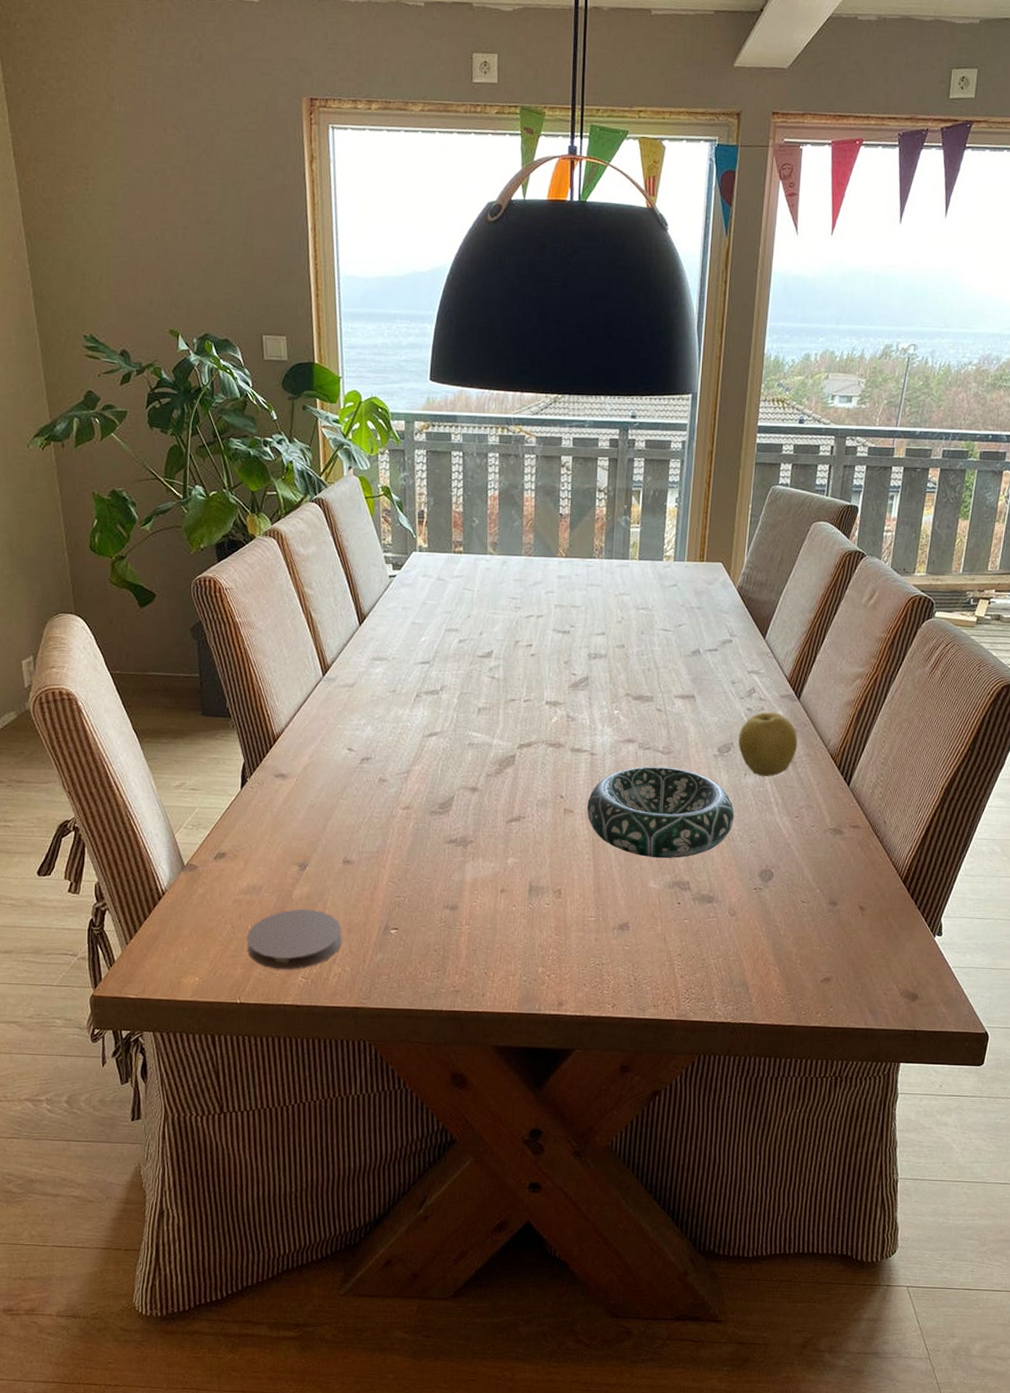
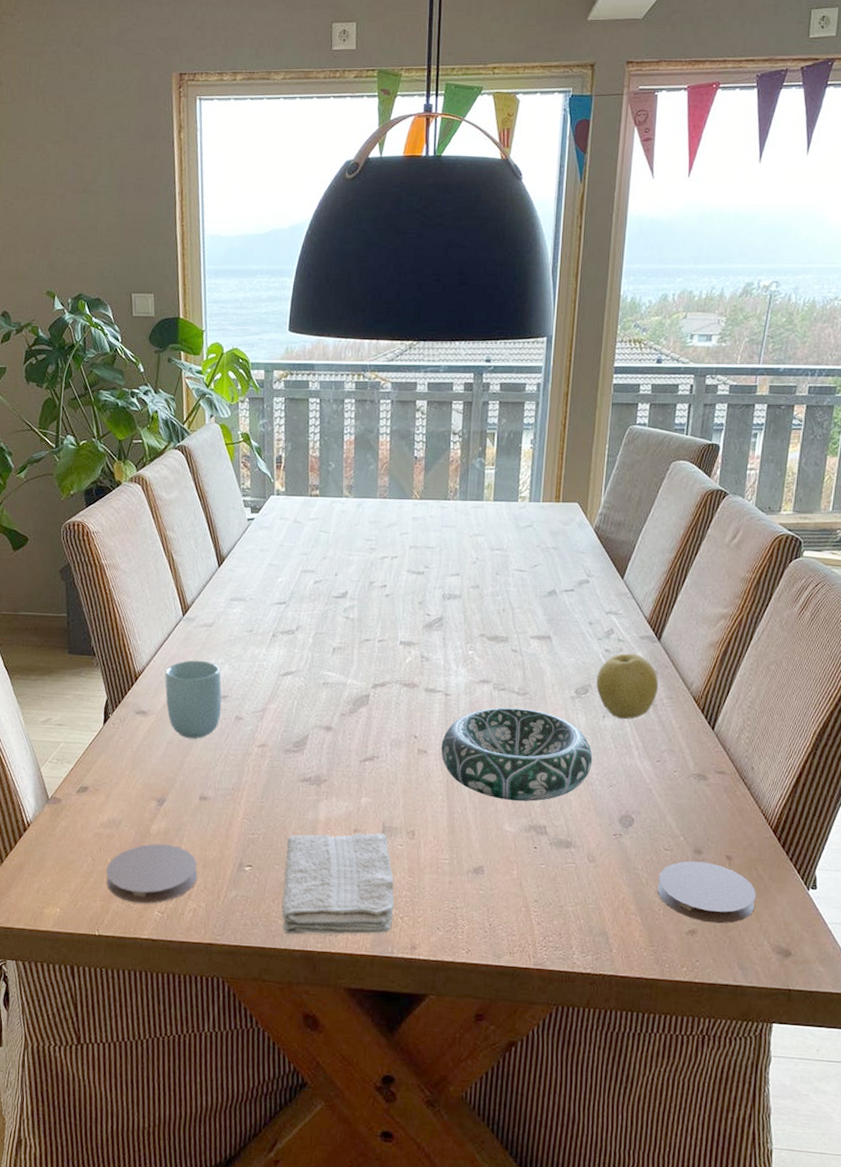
cup: none [305,721,365,802] -> present [165,660,222,739]
washcloth: none [428,893,541,996] -> present [281,833,394,935]
coaster: none [794,912,887,971] -> present [657,861,756,924]

